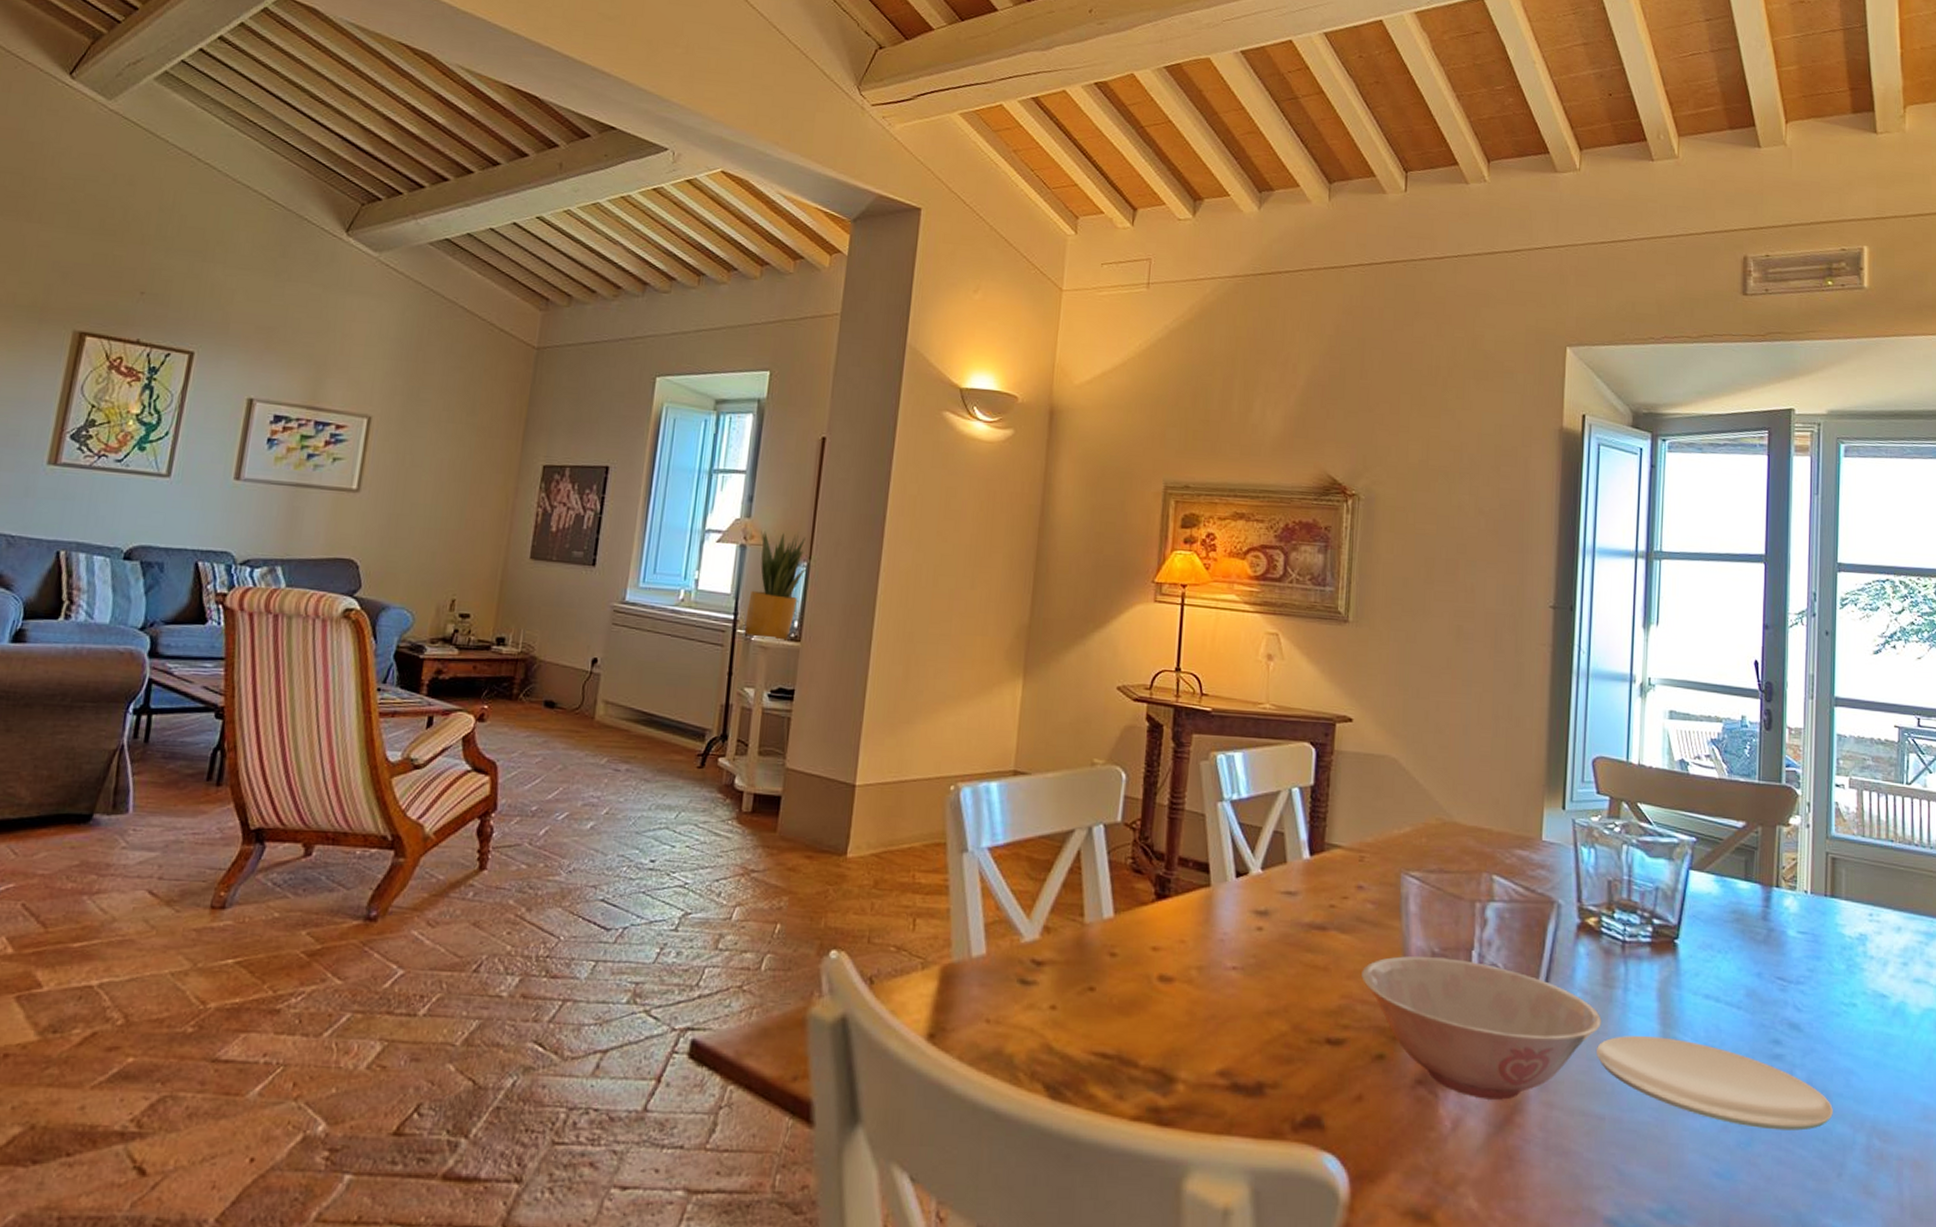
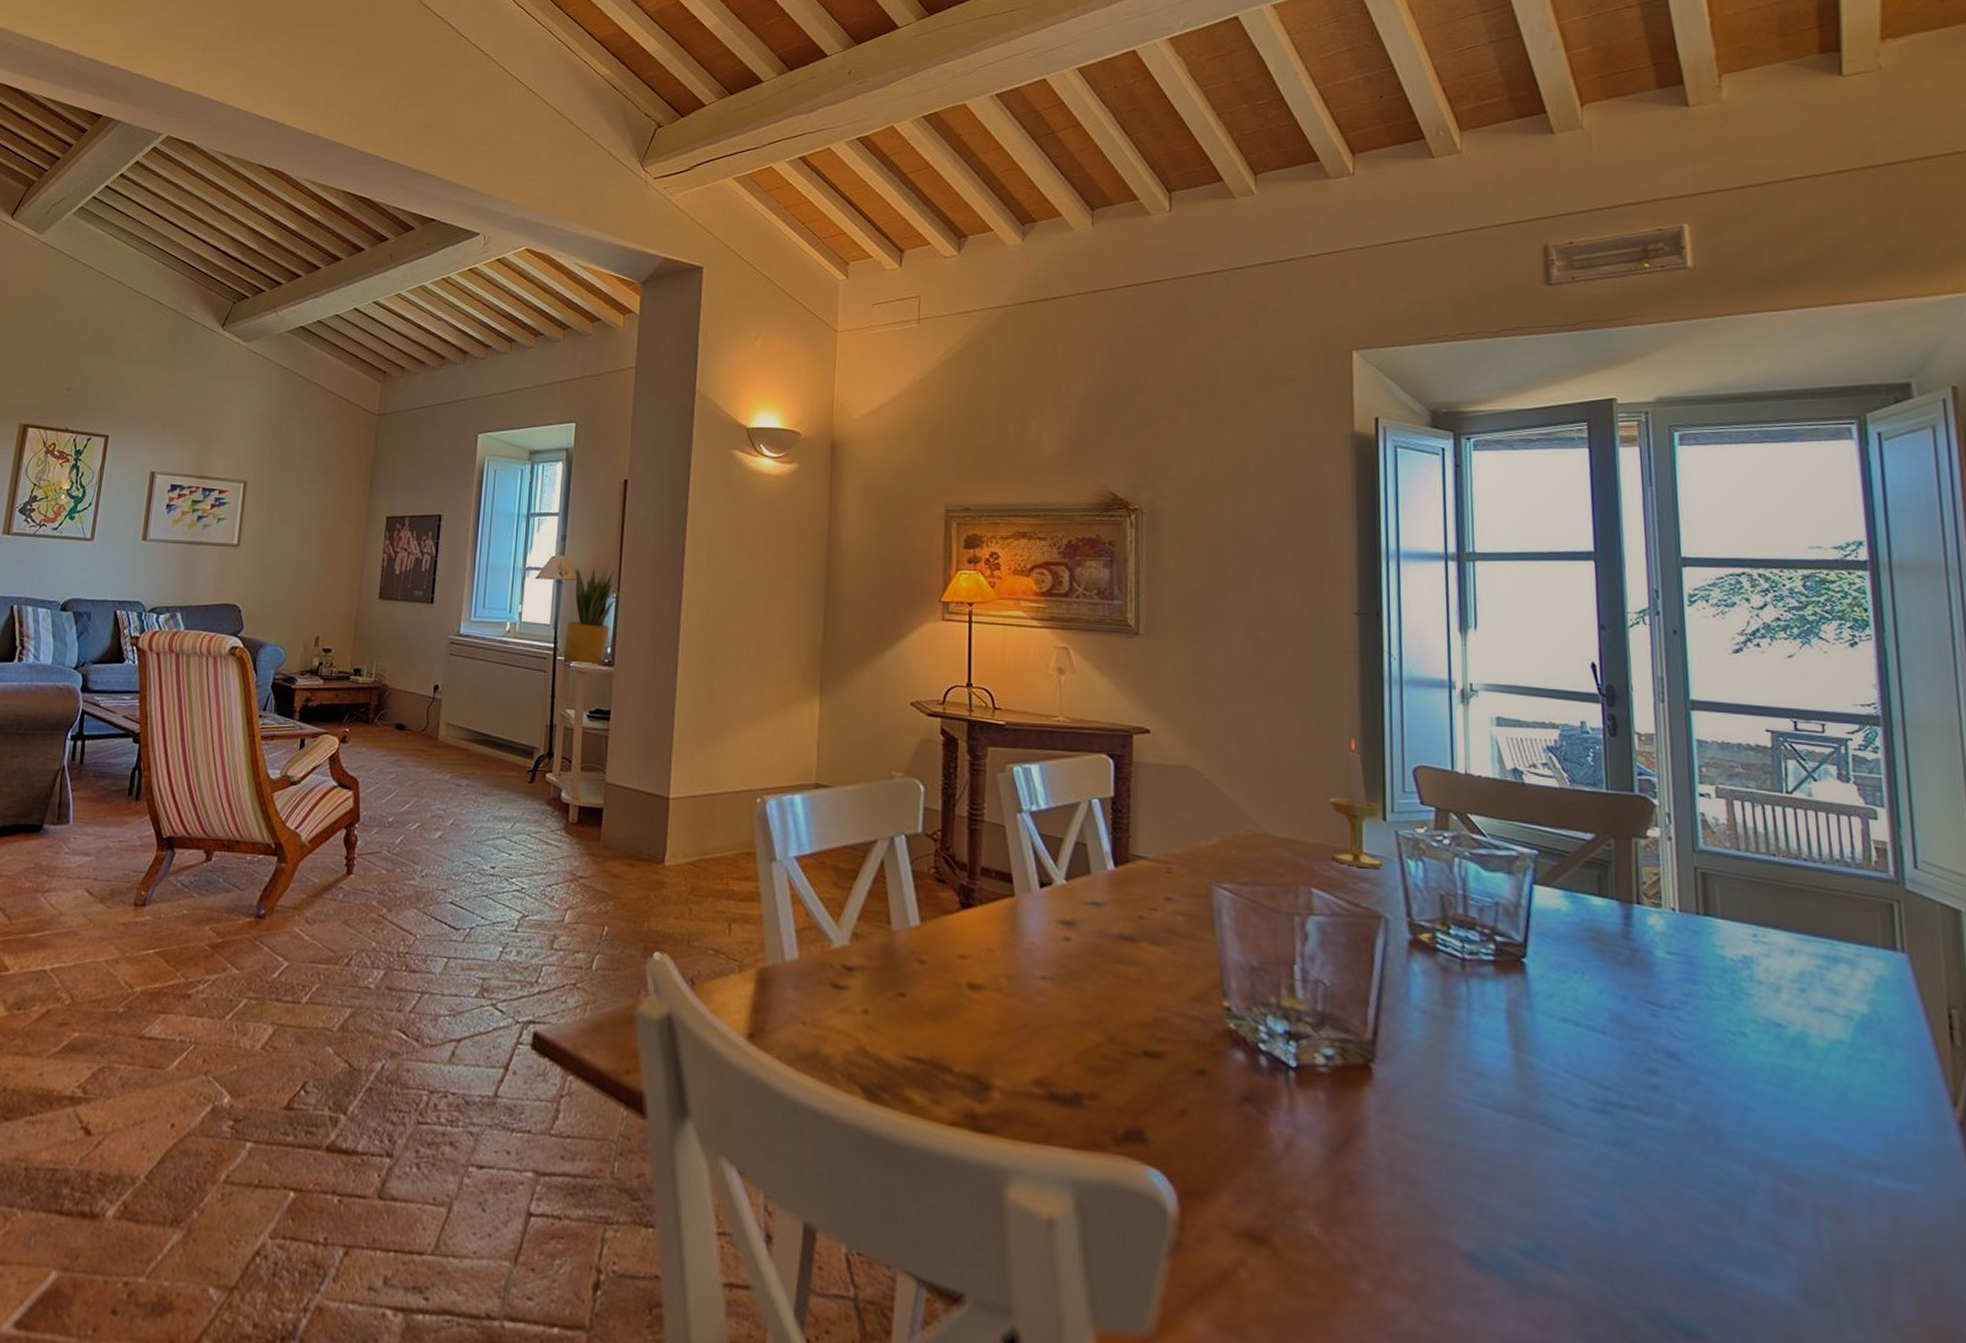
bowl: present [1361,955,1602,1100] -> none [1176,969,1444,1122]
candlestick: none [1512,729,1562,856] -> present [1328,738,1383,869]
plate: present [1595,1036,1833,1131] -> none [1439,1059,1727,1170]

